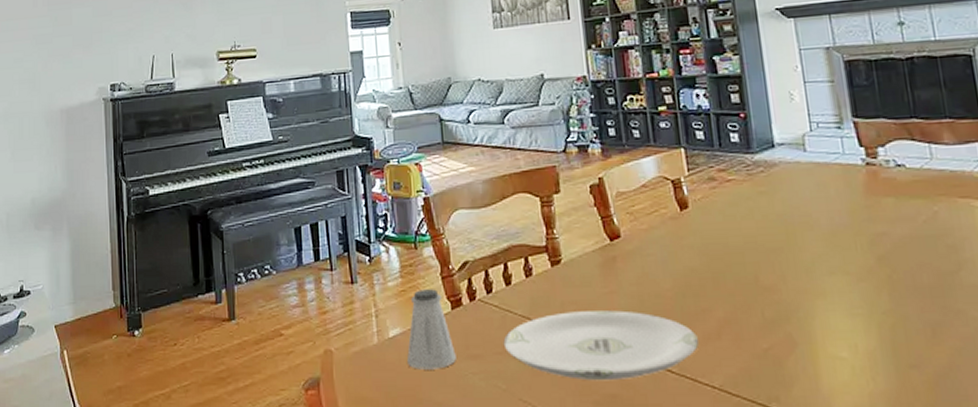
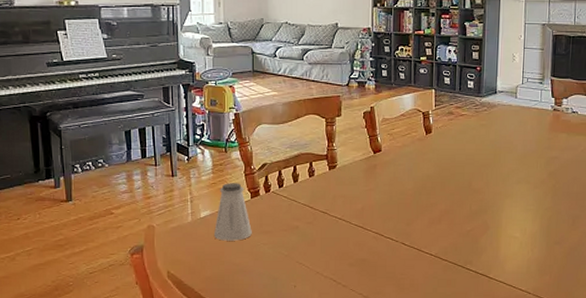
plate: present [503,310,698,381] -> none [288,202,425,250]

